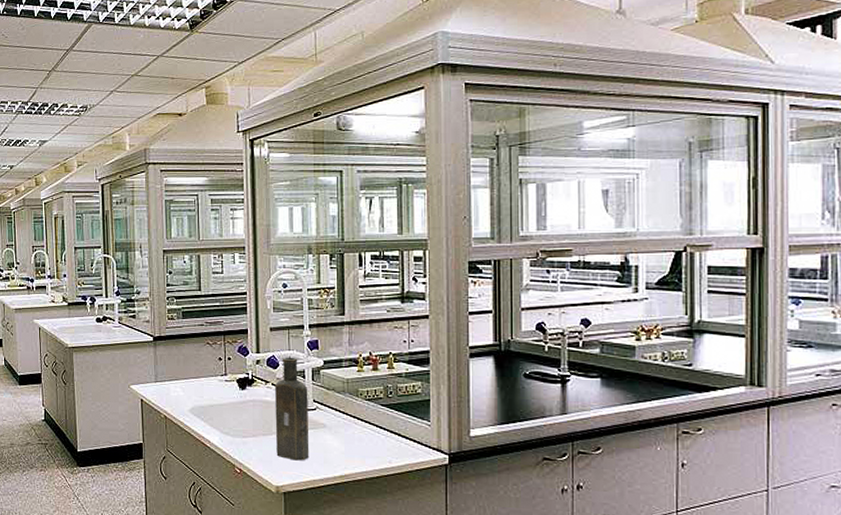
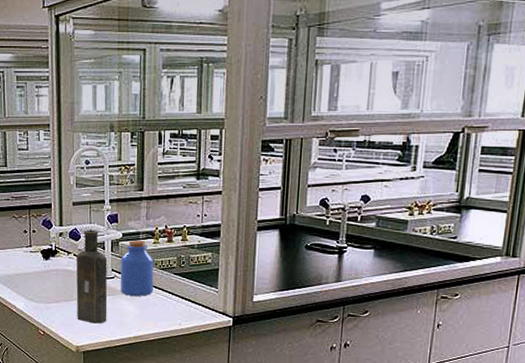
jar: none [322,367,359,430] -> present [120,239,154,296]

